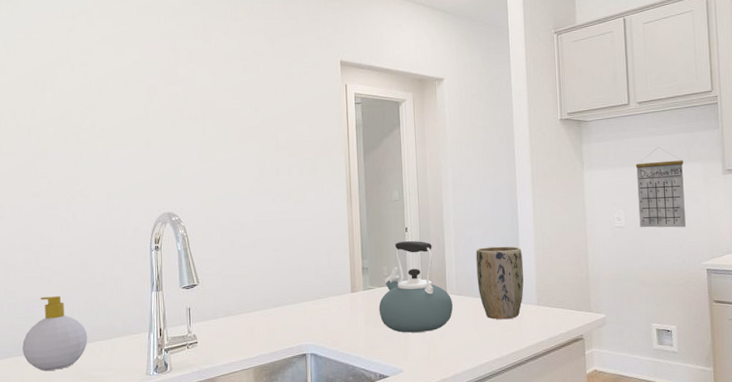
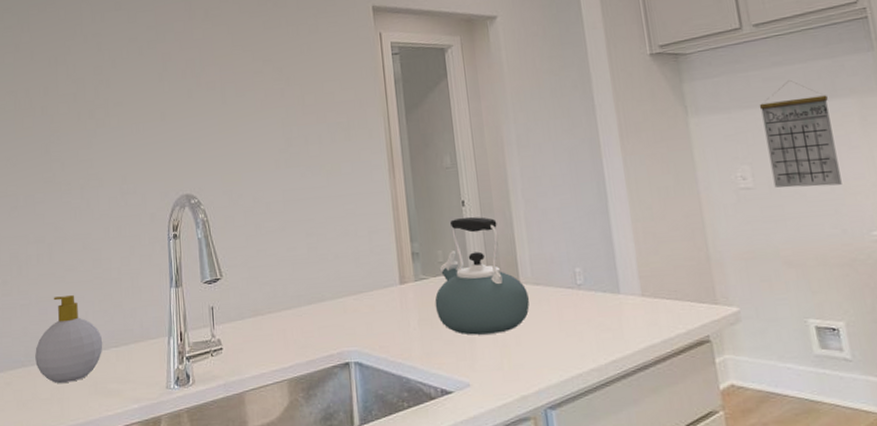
plant pot: present [476,246,524,319] -> none [553,219,622,316]

